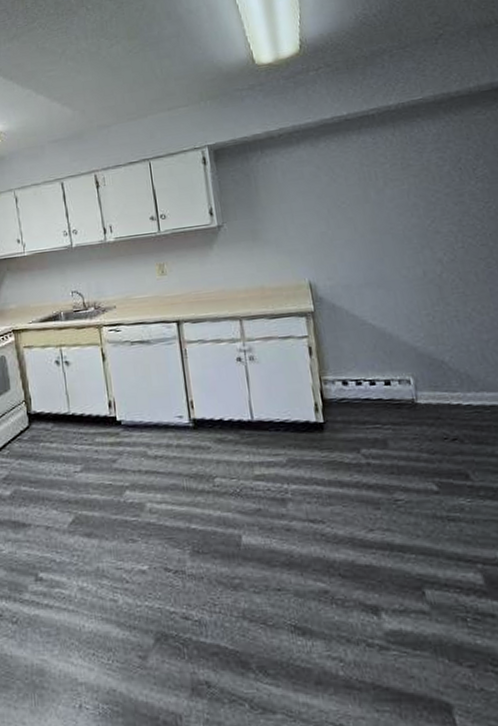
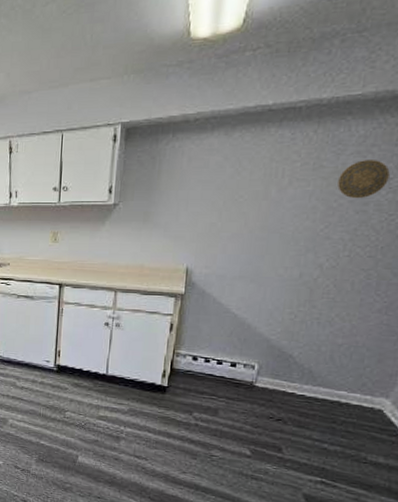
decorative plate: none [428,154,474,192] -> present [337,160,390,199]

